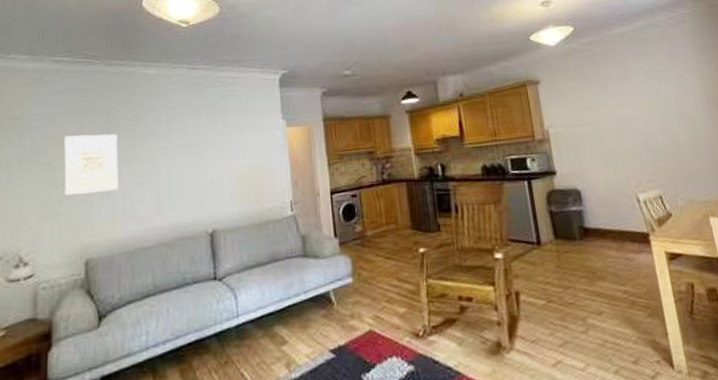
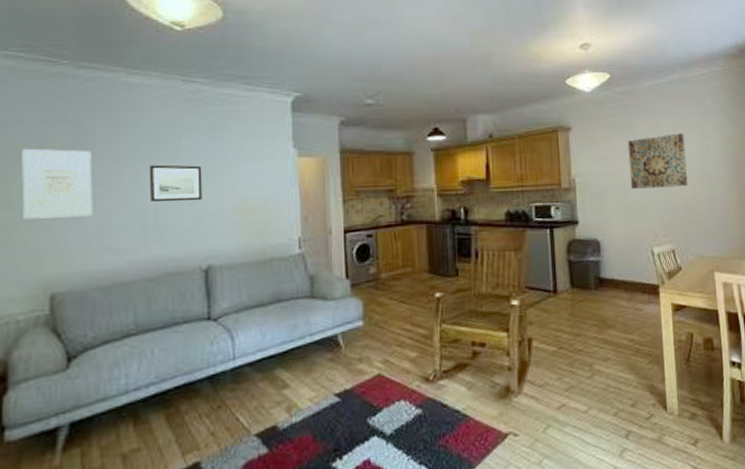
wall art: none [163,140,207,176] -> present [149,164,203,203]
wall art: none [598,77,668,136] -> present [627,133,688,189]

